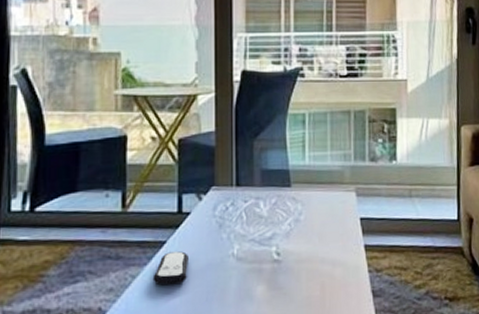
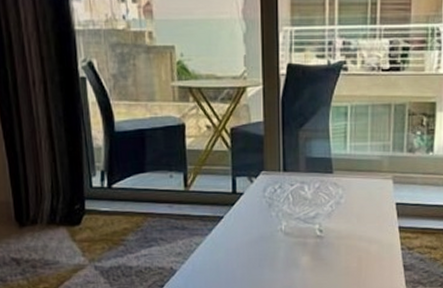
remote control: present [152,251,190,286] -> none [213,225,244,252]

